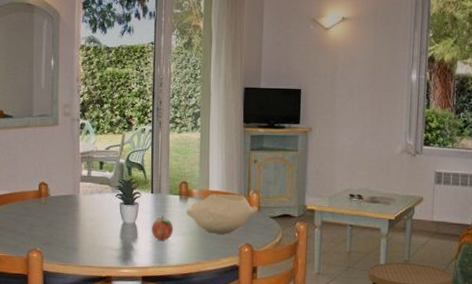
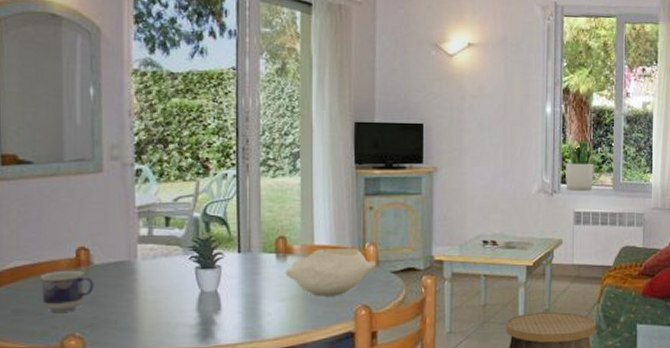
cup: none [15,199,50,231] -> present [39,270,94,312]
fruit: present [152,215,173,241] -> none [240,279,268,310]
planter: none [428,102,456,153] -> present [566,136,594,191]

